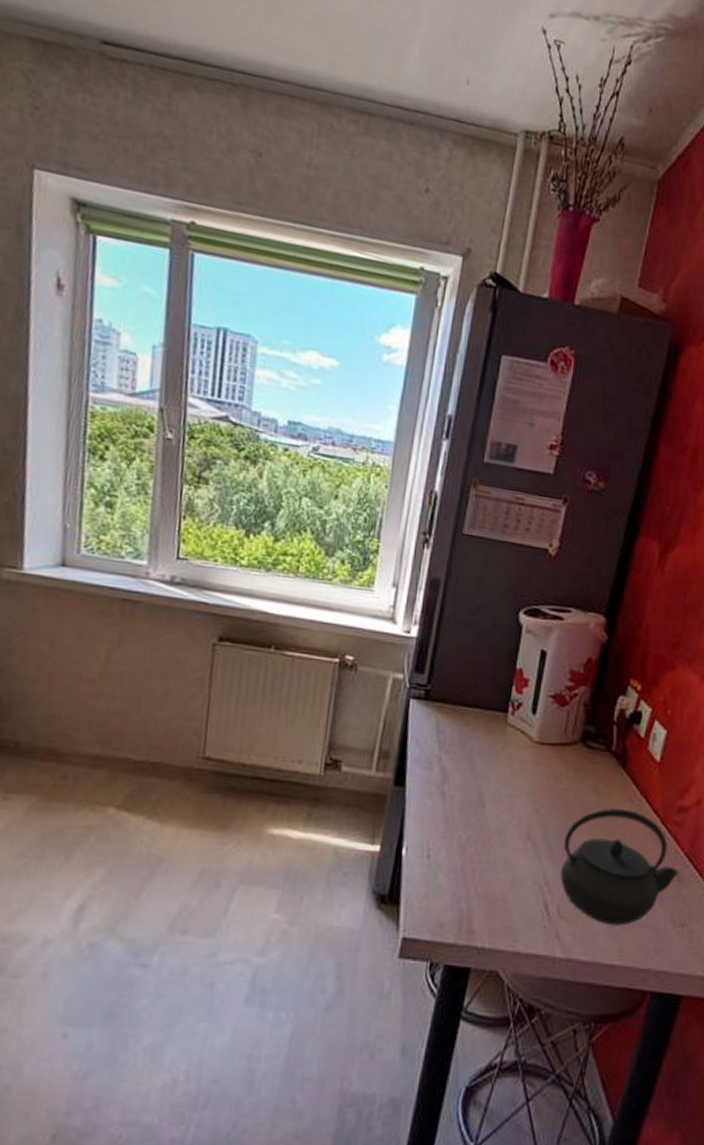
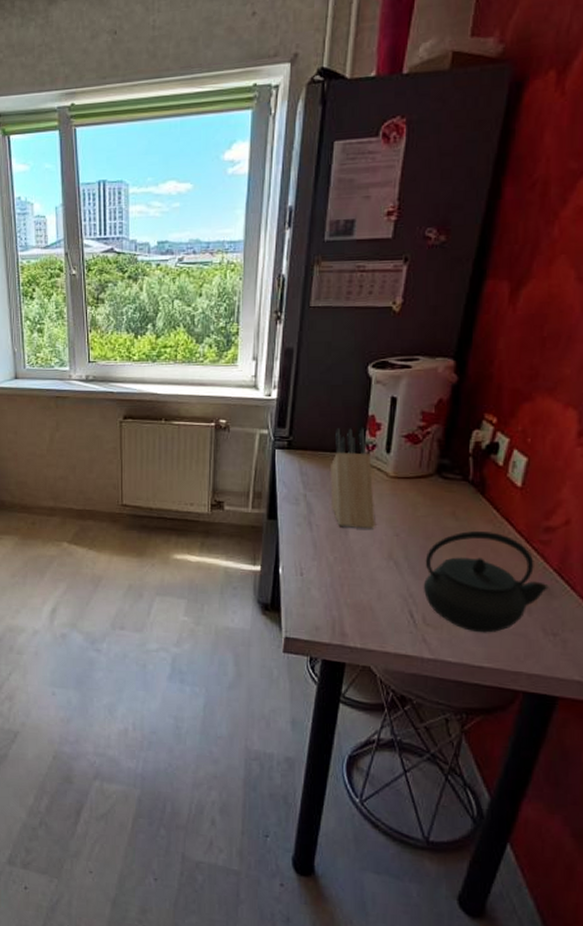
knife block: none [468,680,516,803] -> present [330,428,375,529]

